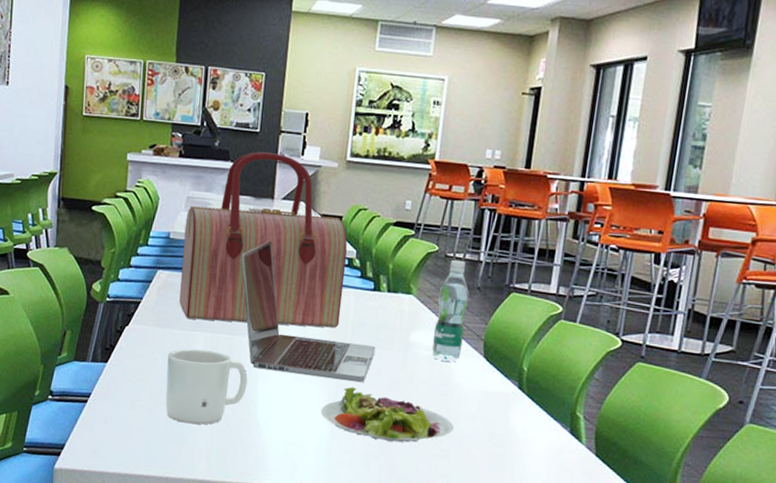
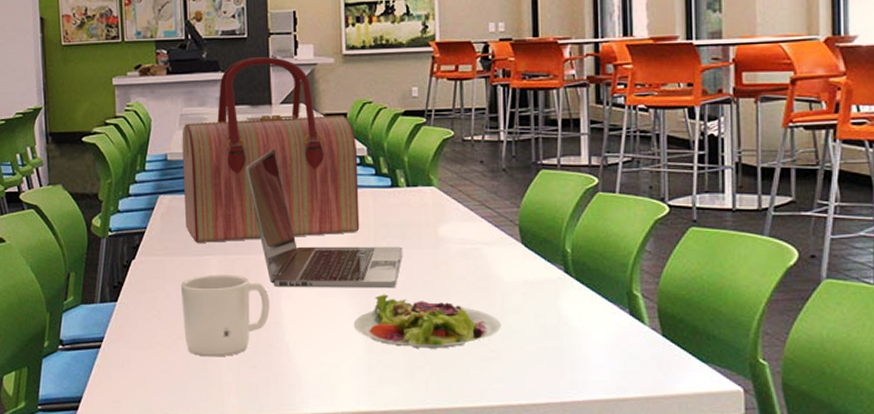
bottle: present [432,259,469,362] -> none [463,142,496,253]

